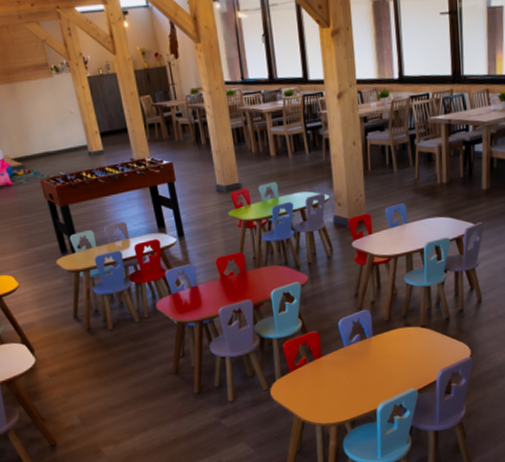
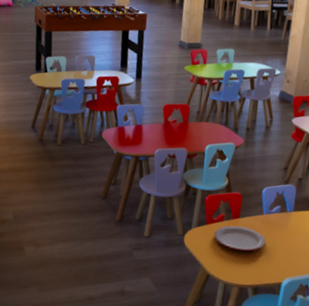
plate: none [300,364,353,390] -> present [214,225,266,252]

